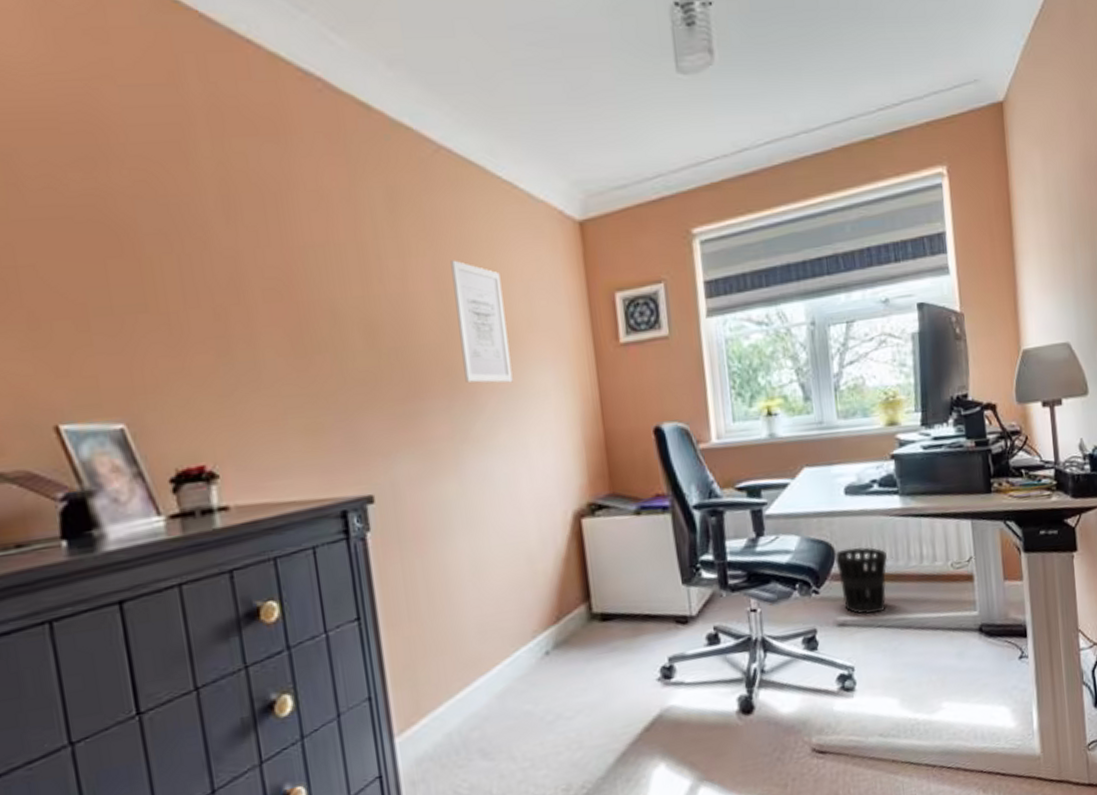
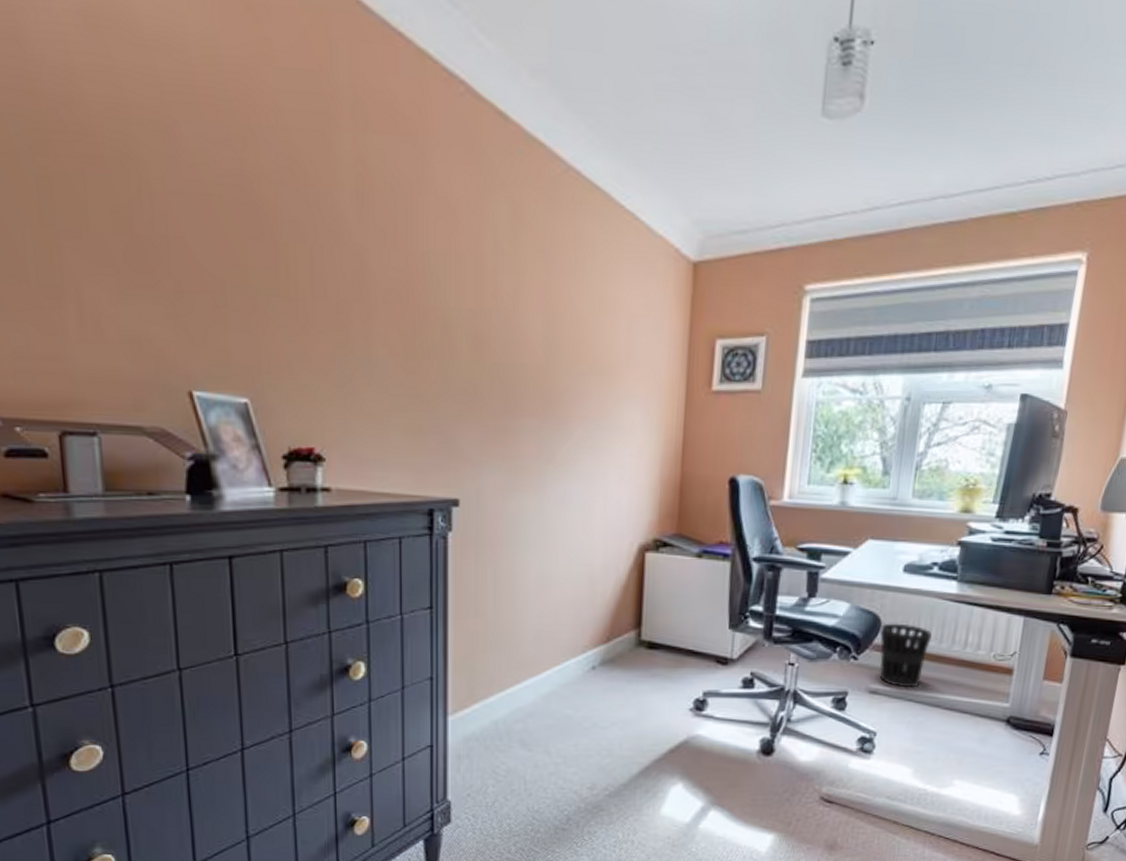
wall art: present [450,260,513,383] -> none [559,285,607,414]

